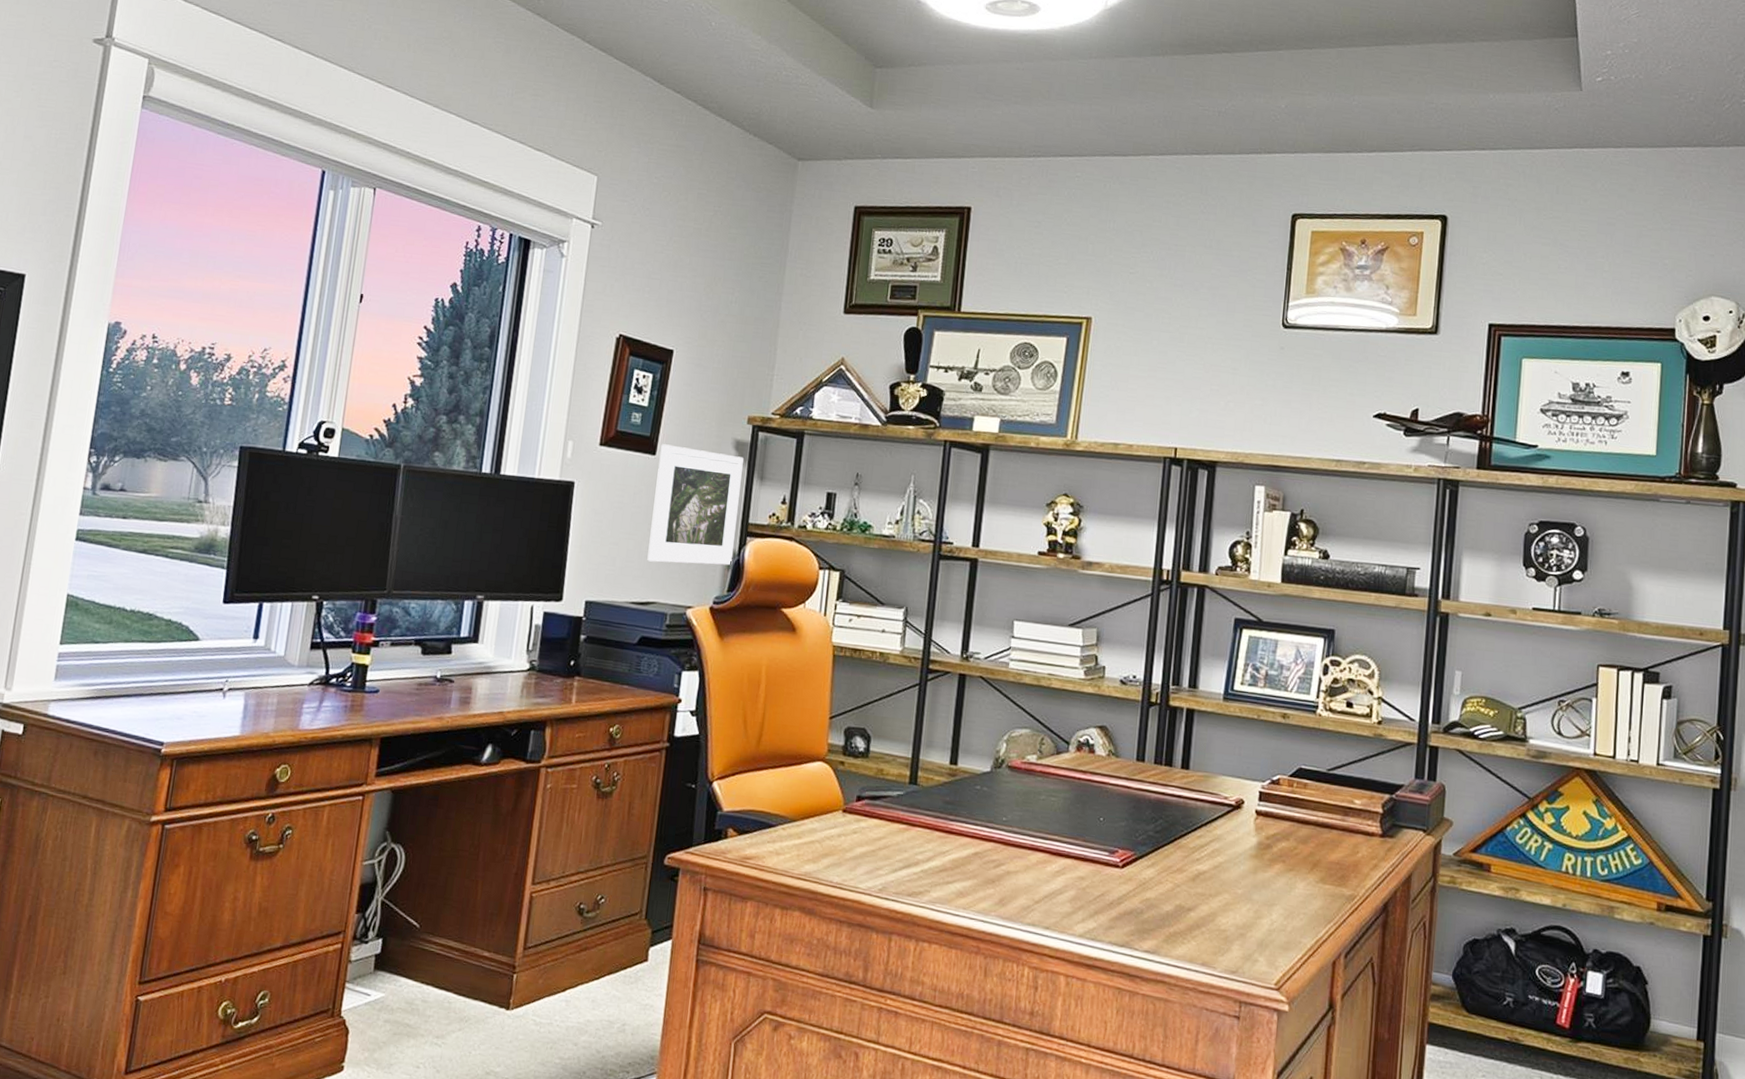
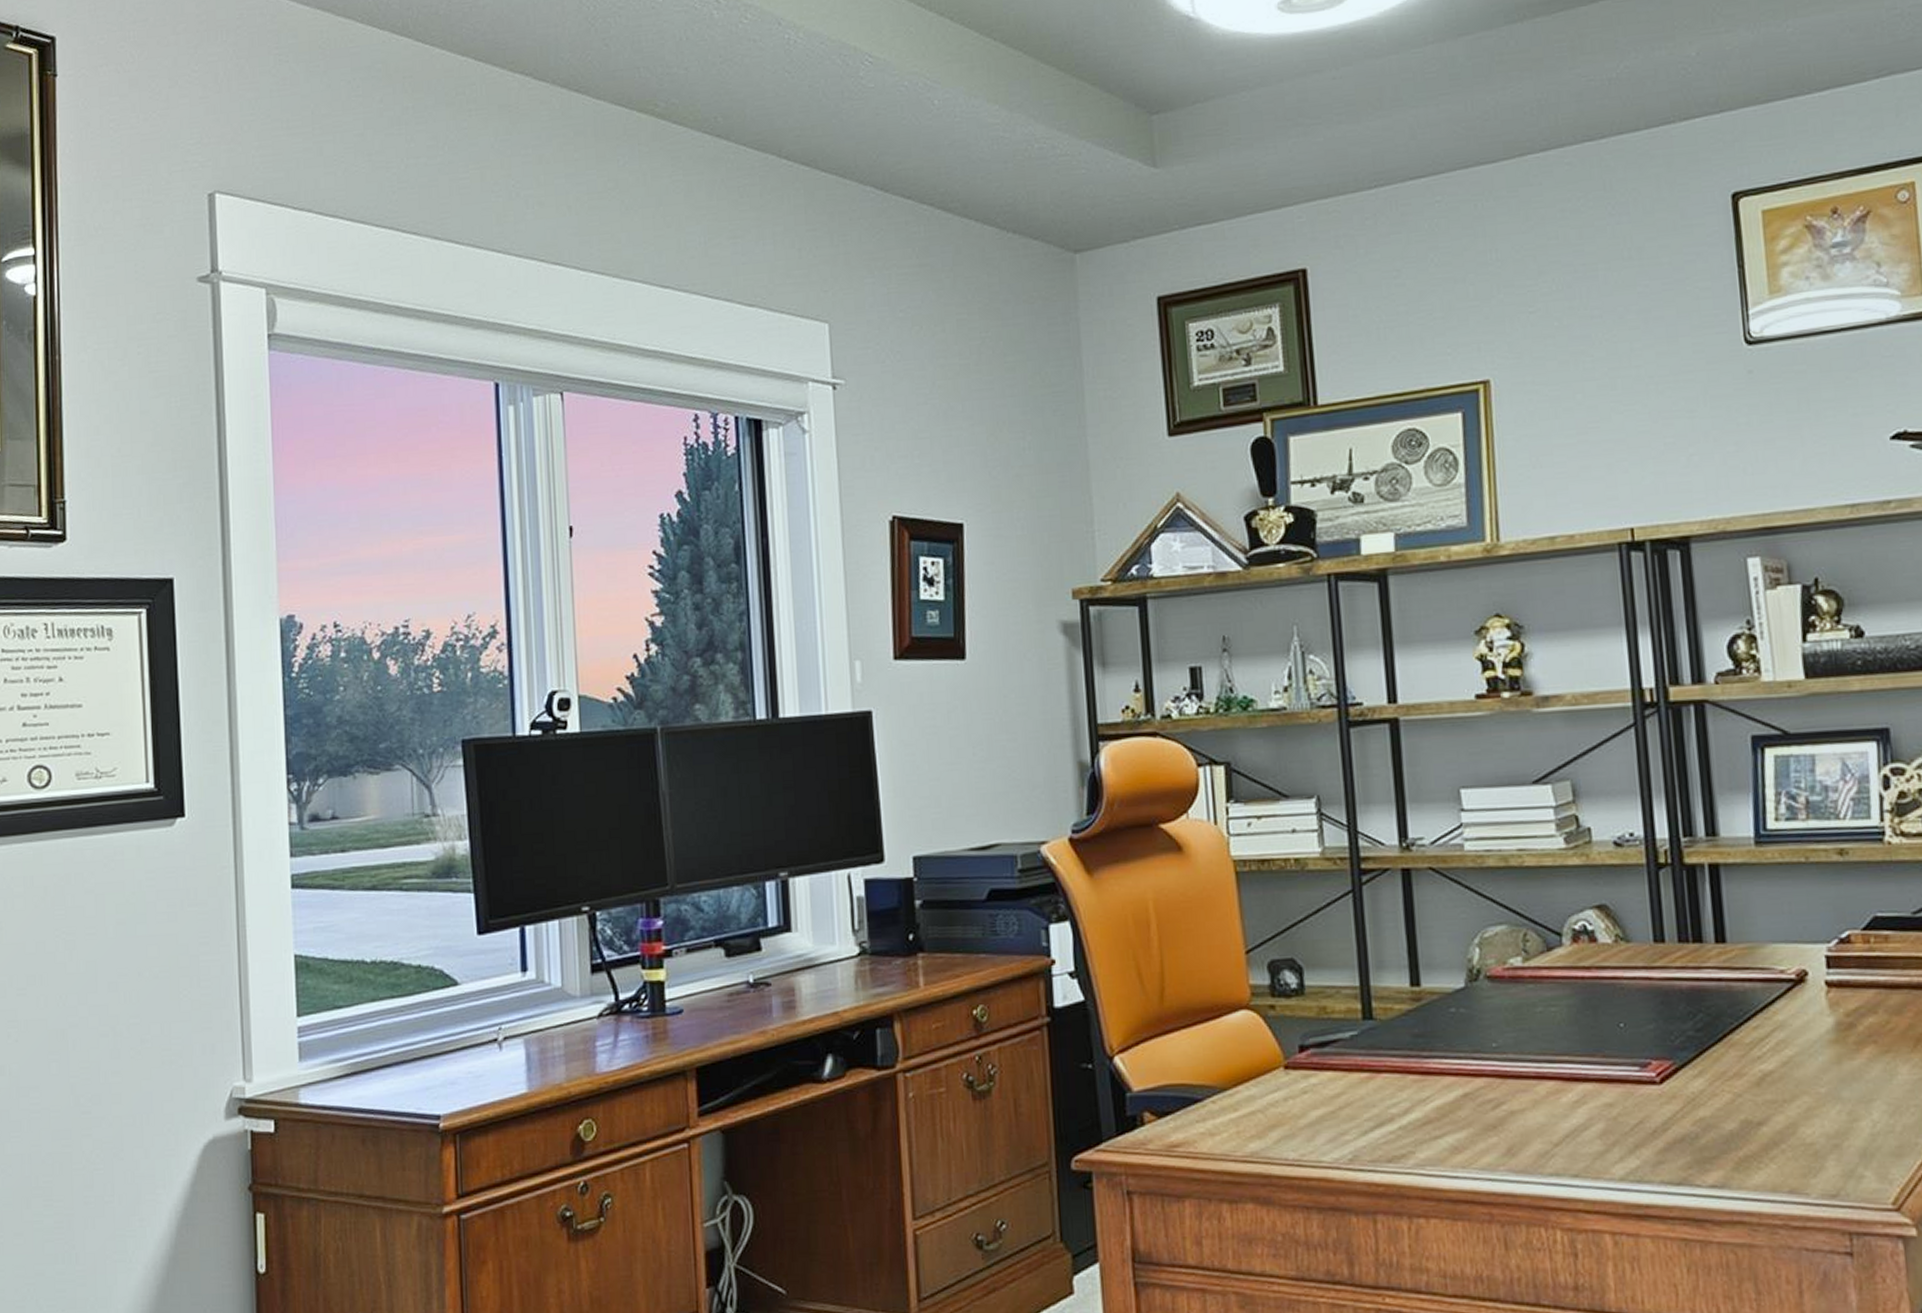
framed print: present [647,444,744,566] -> none [970,642,1087,794]

